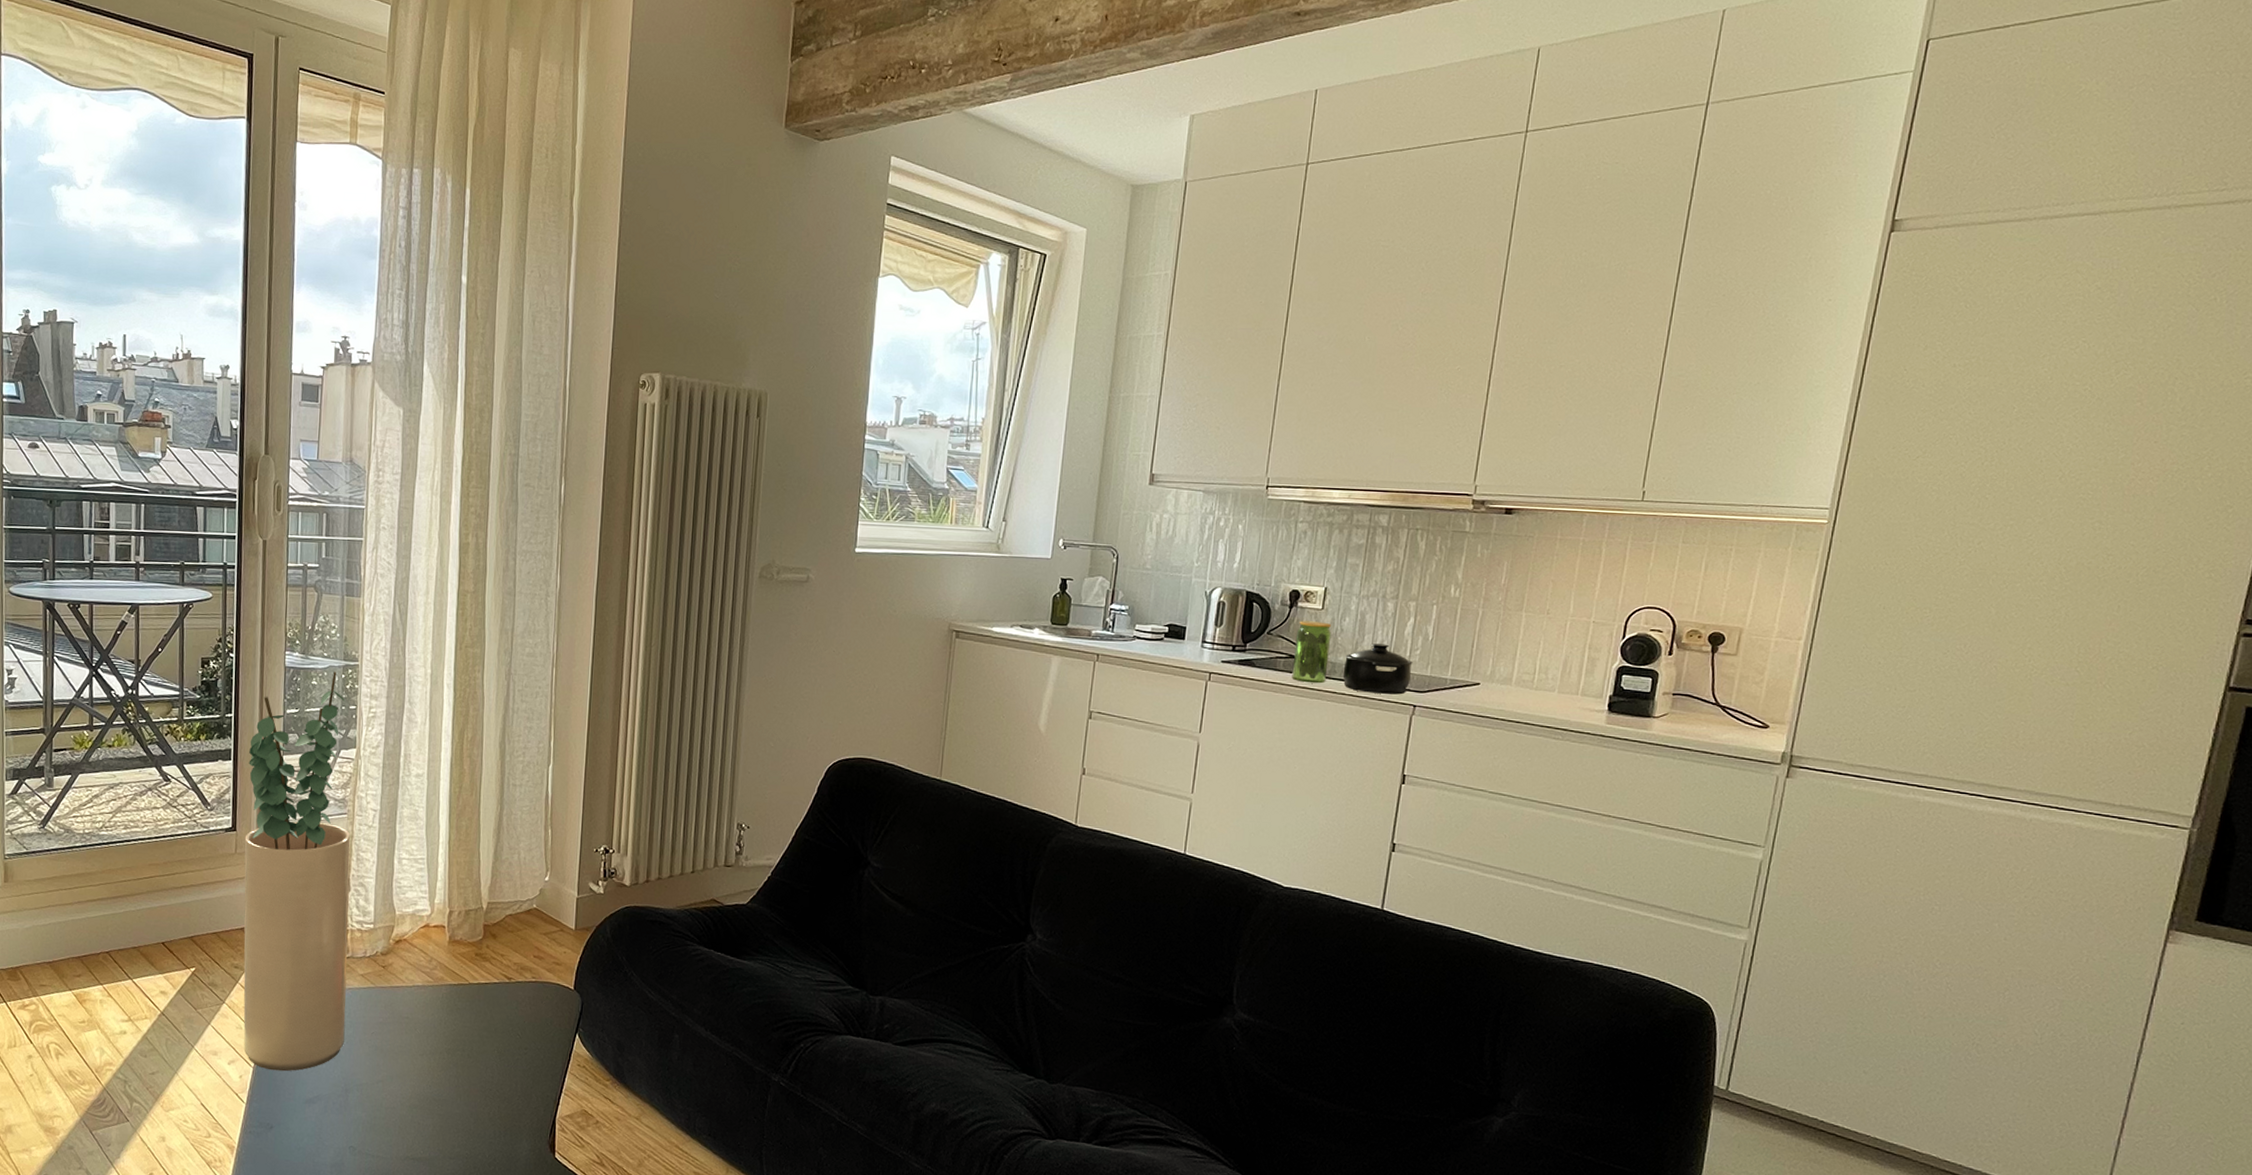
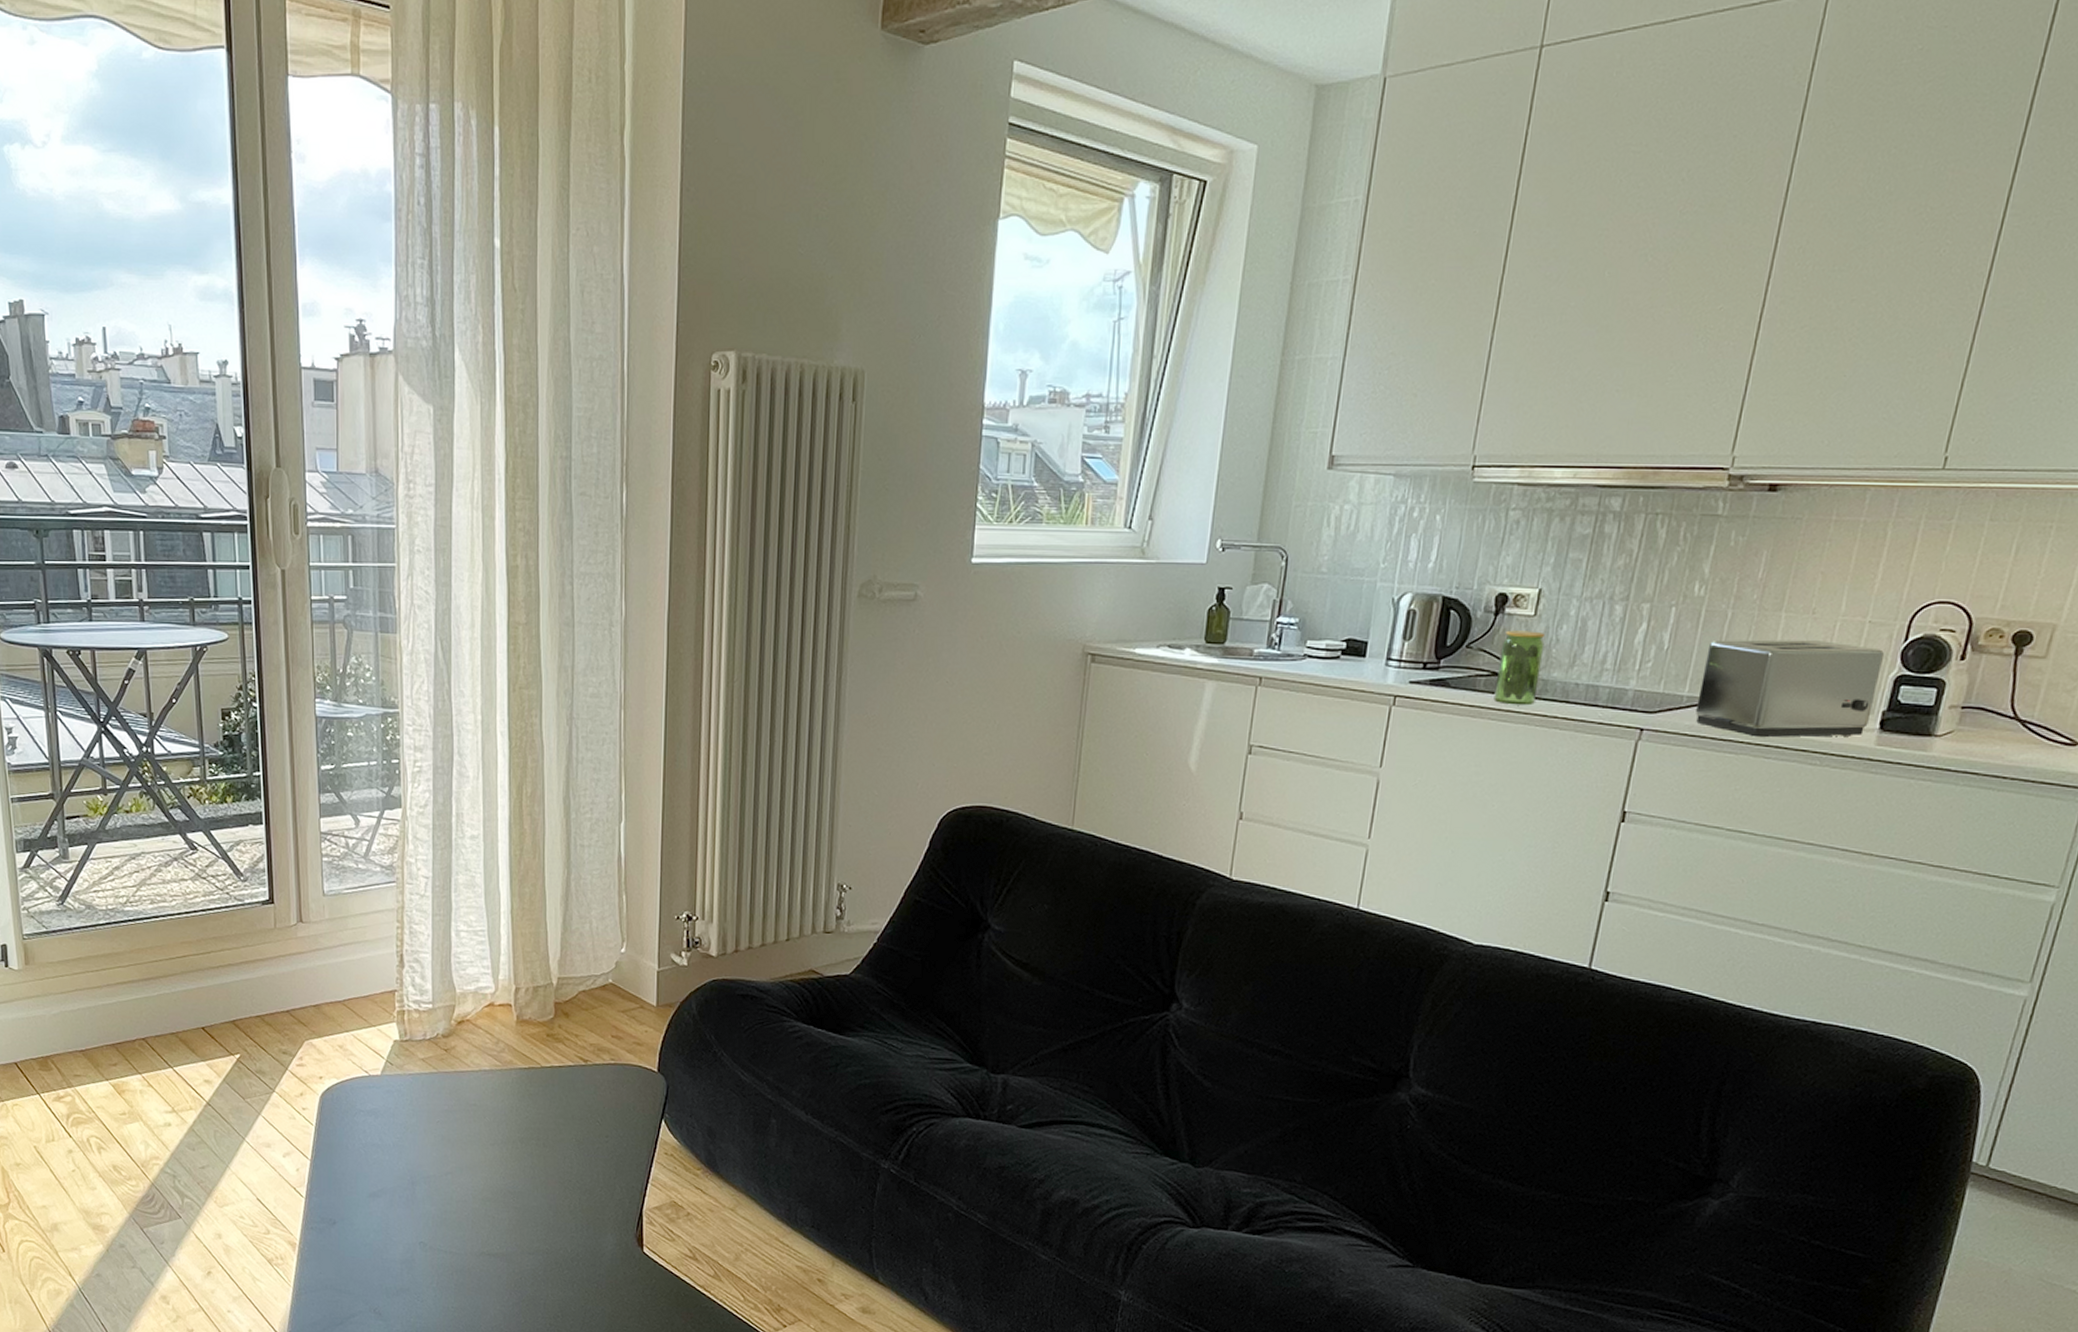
vase: present [243,672,351,1072] -> none [282,721,407,1164]
saucepan: present [1342,643,1413,696] -> none [1555,655,1643,718]
toaster: none [1458,633,1608,716] -> present [1696,639,1885,738]

